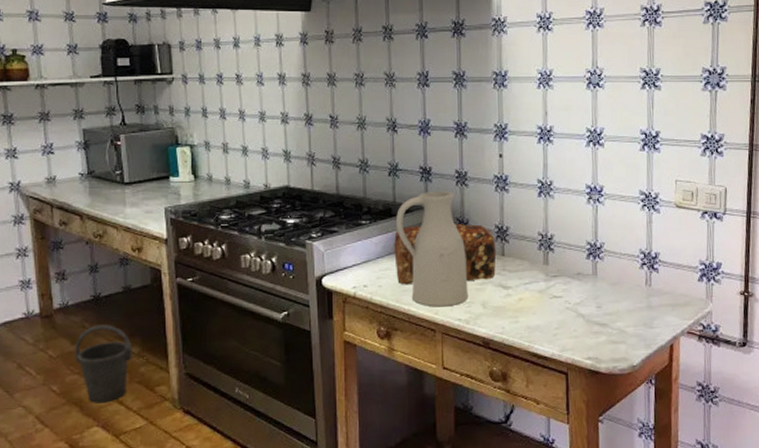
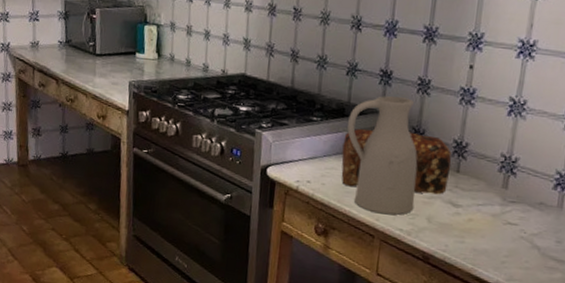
bucket: present [75,325,133,403] -> none [42,179,91,249]

